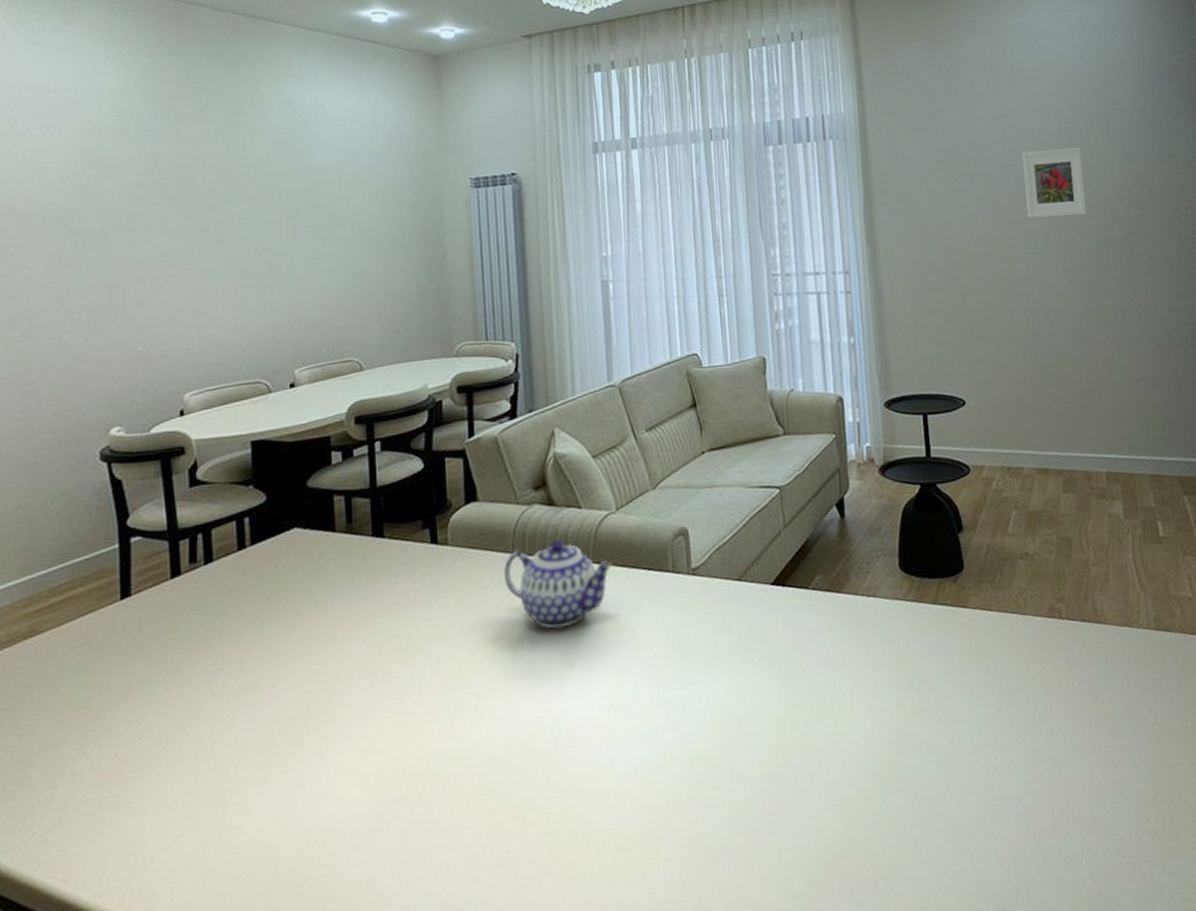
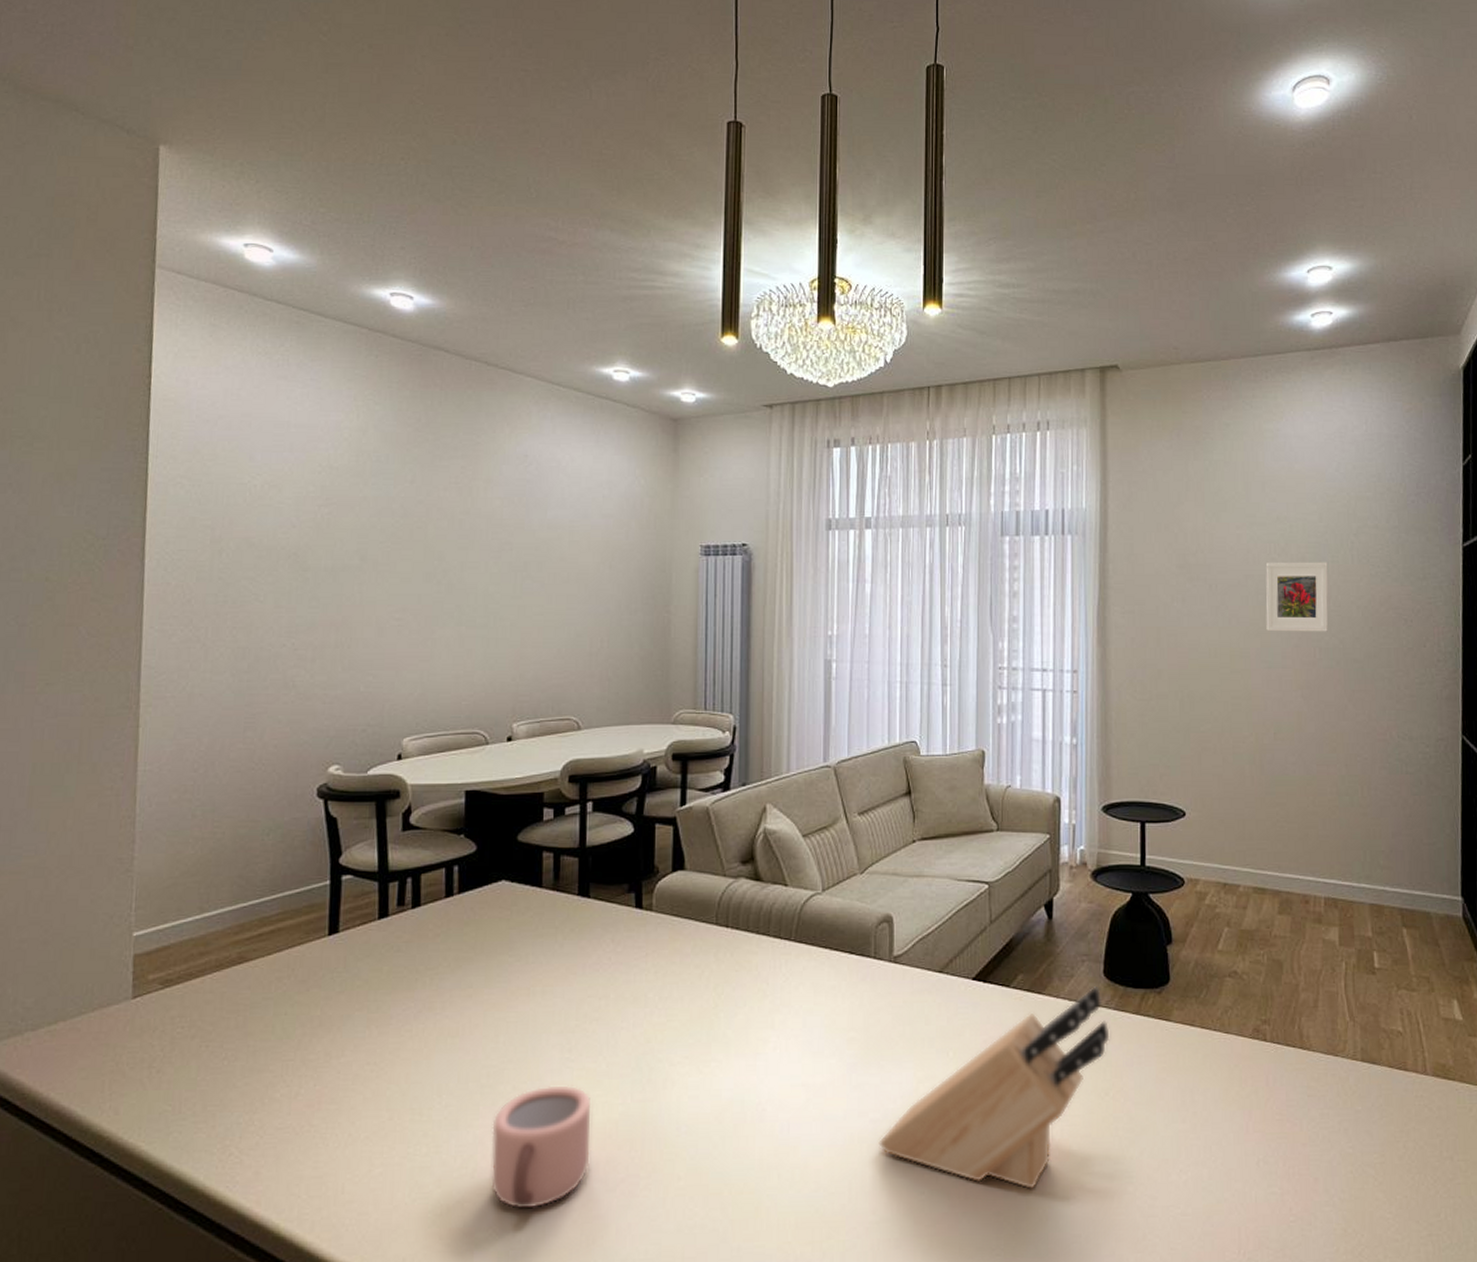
mug: none [301,729,403,861] -> present [490,1085,591,1209]
teapot: present [504,539,612,629] -> none [706,914,814,1003]
knife block: none [691,580,911,790] -> present [878,987,1110,1190]

